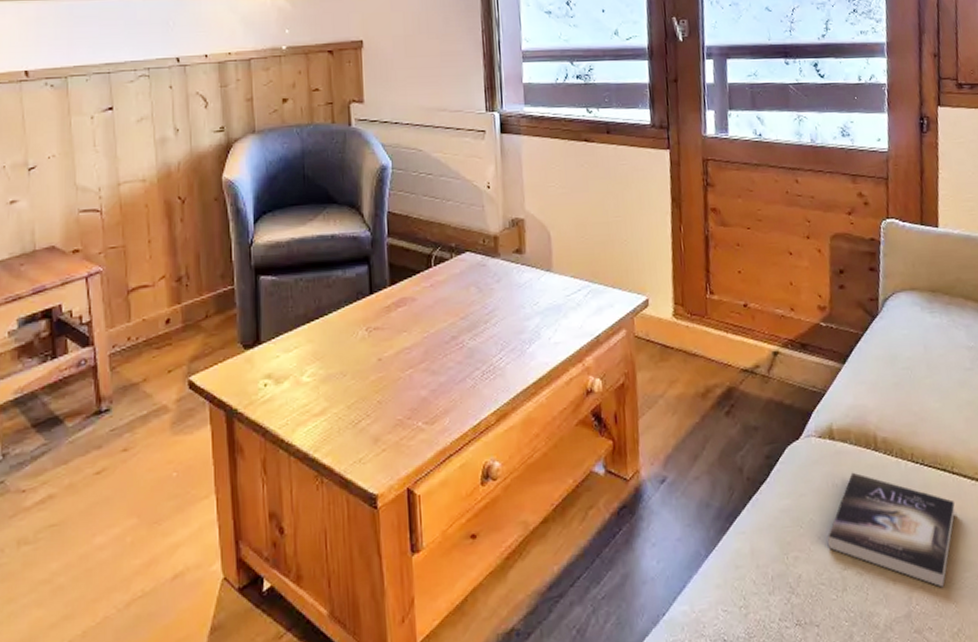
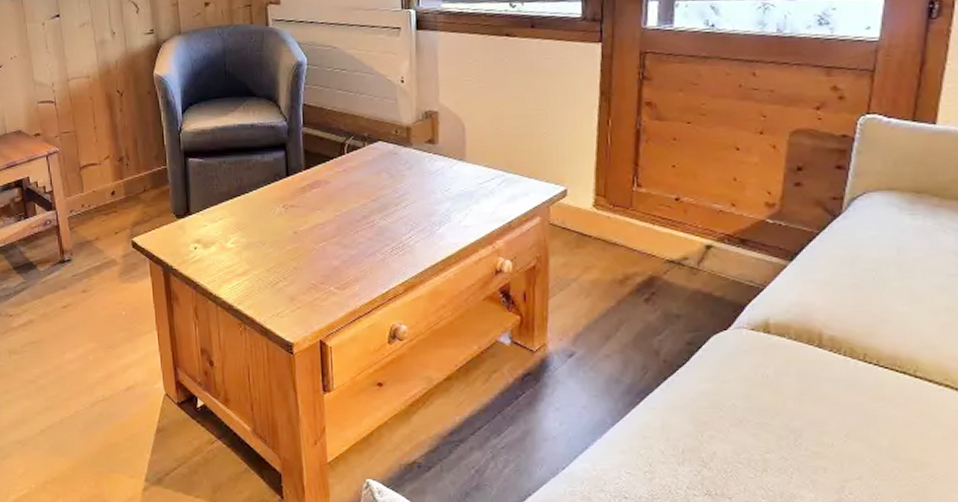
book: present [827,472,956,588] -> none [750,365,912,482]

